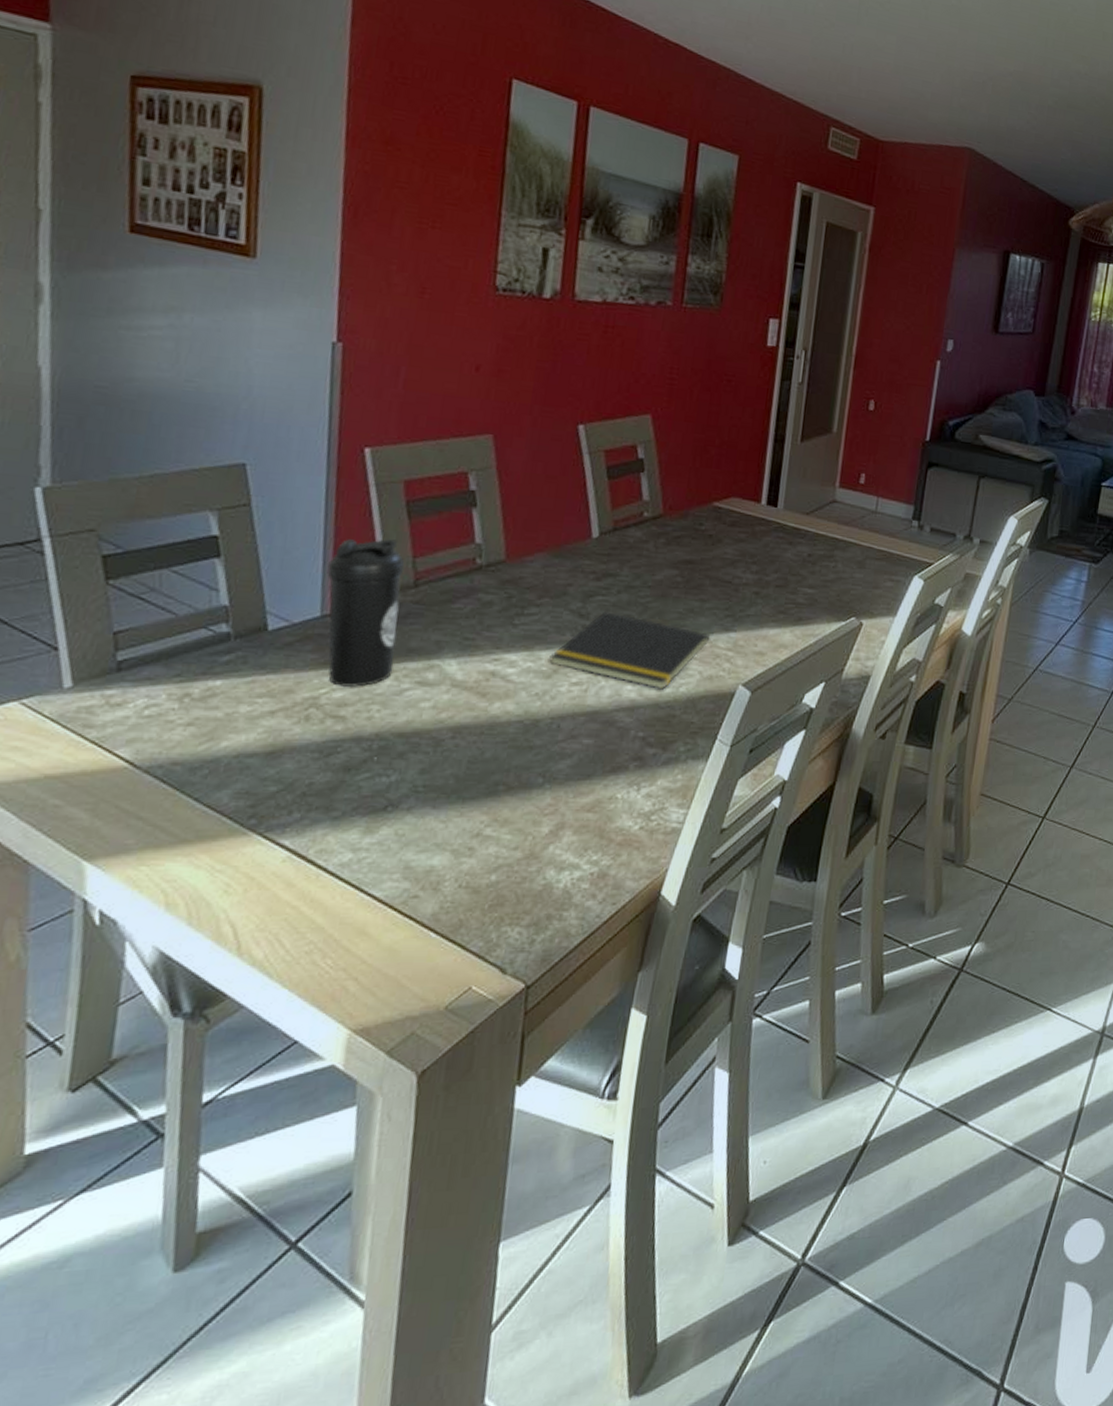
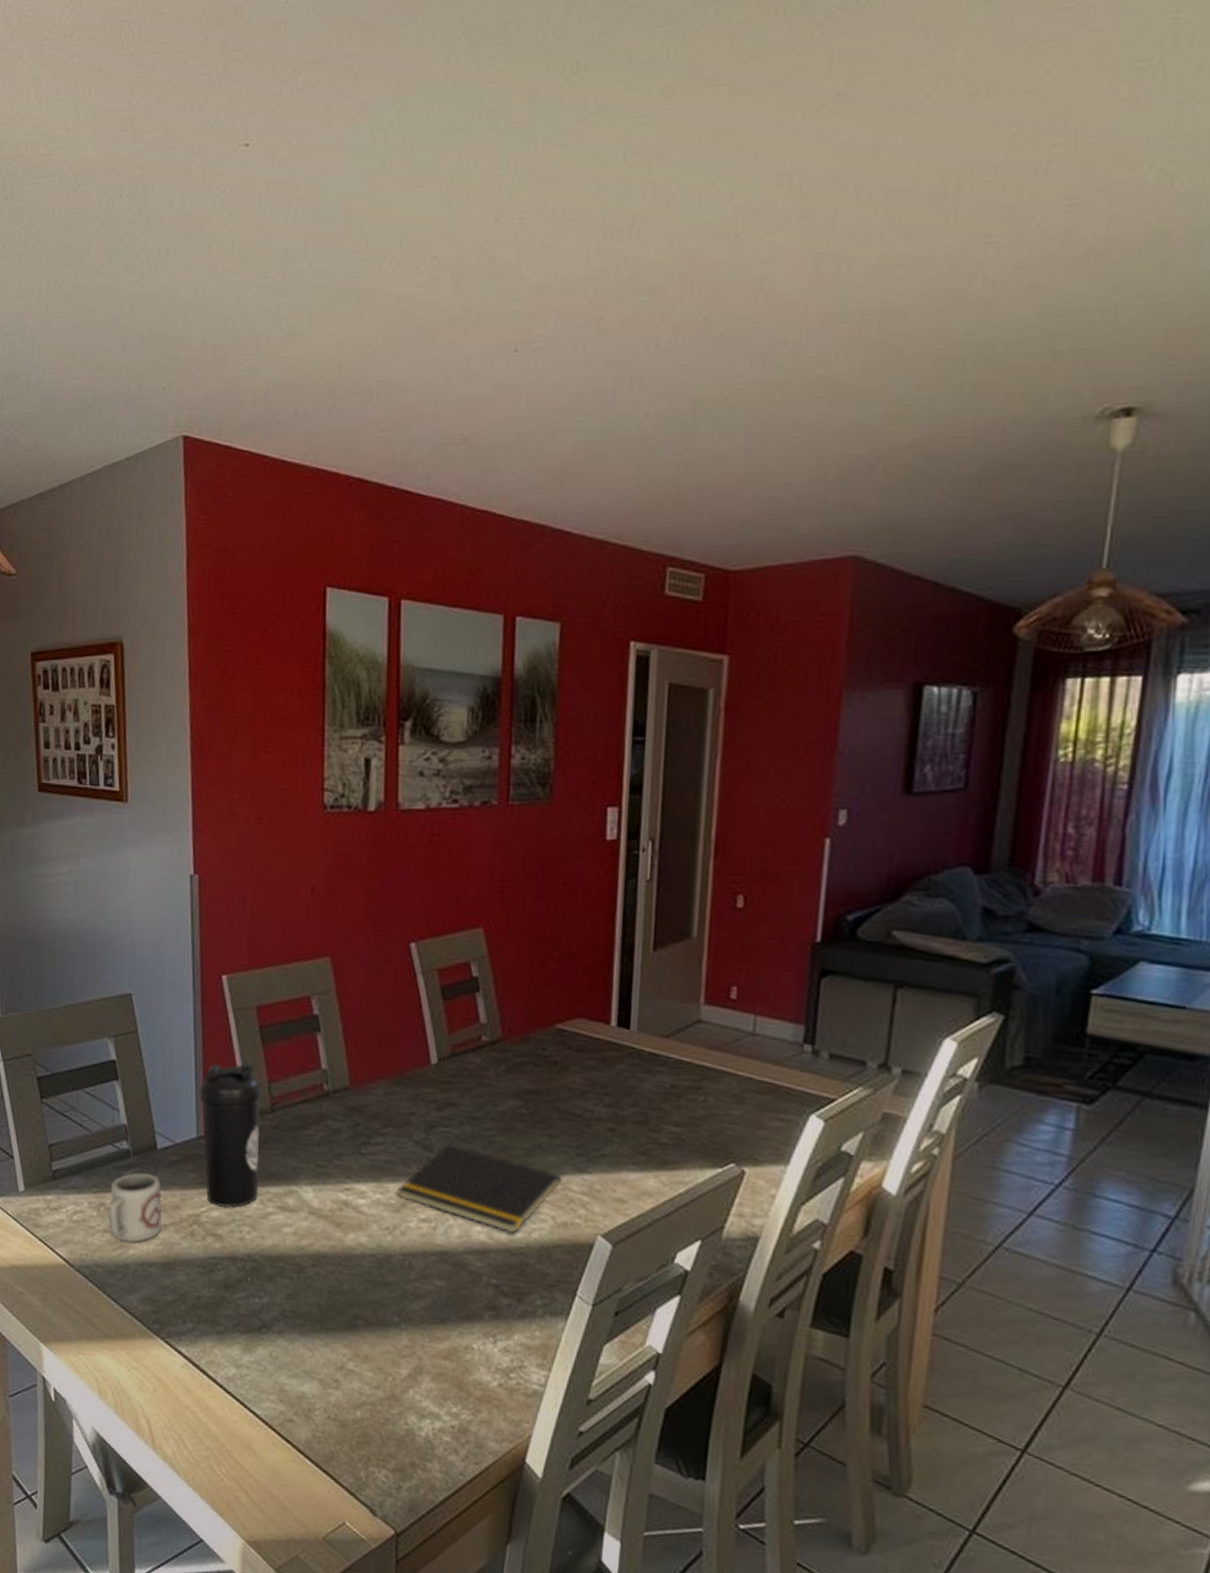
cup: none [194,657,270,734] -> present [108,1172,162,1242]

